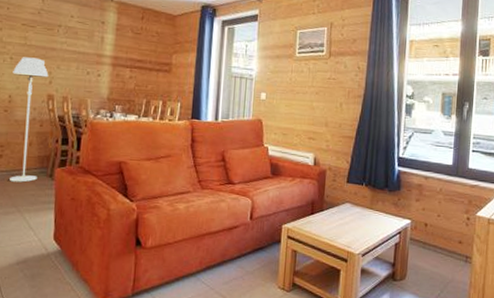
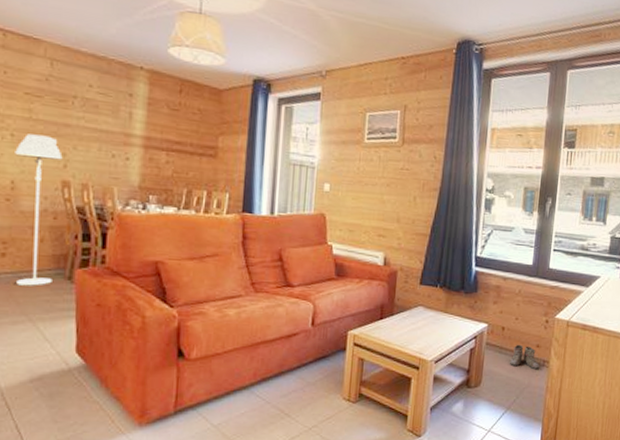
boots: none [432,240,462,265] -> present [509,344,539,370]

